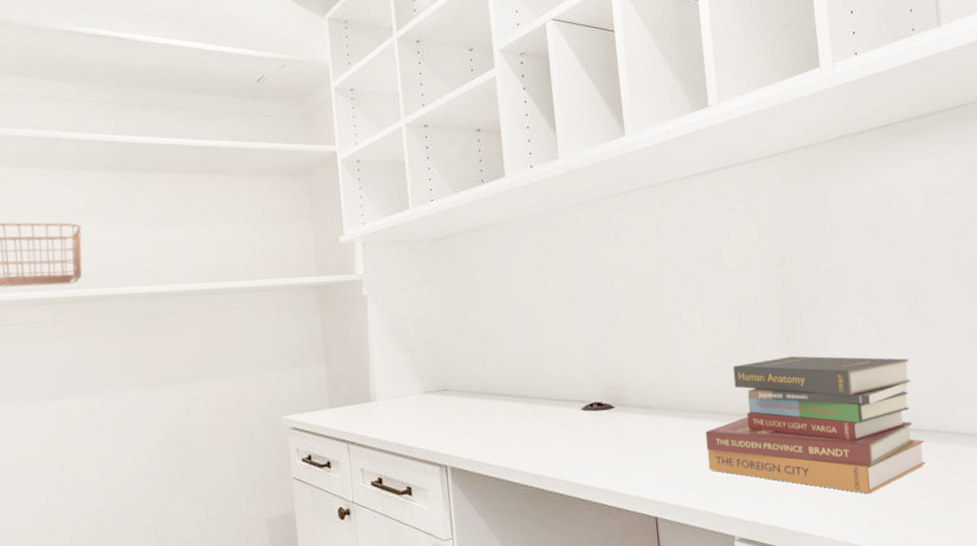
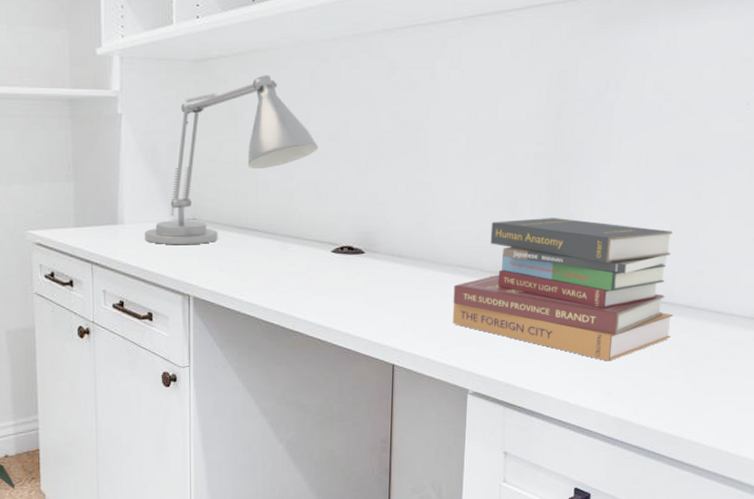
desk lamp: none [397,247,558,418] -> present [144,75,319,245]

